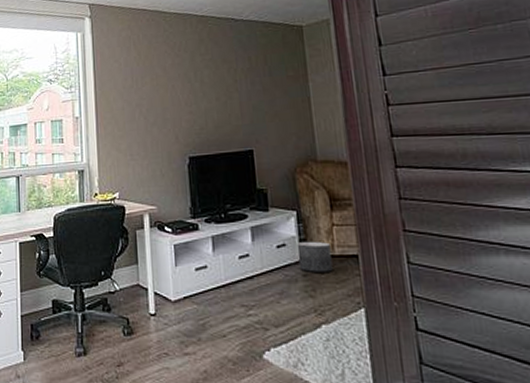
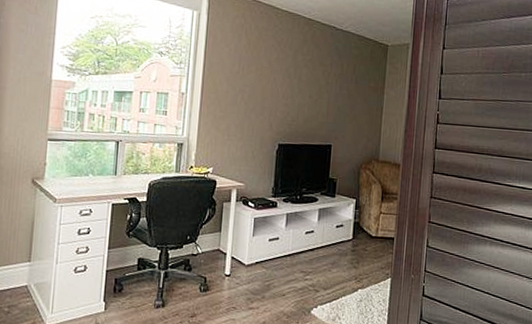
planter: present [296,242,333,272] -> none [350,224,376,249]

